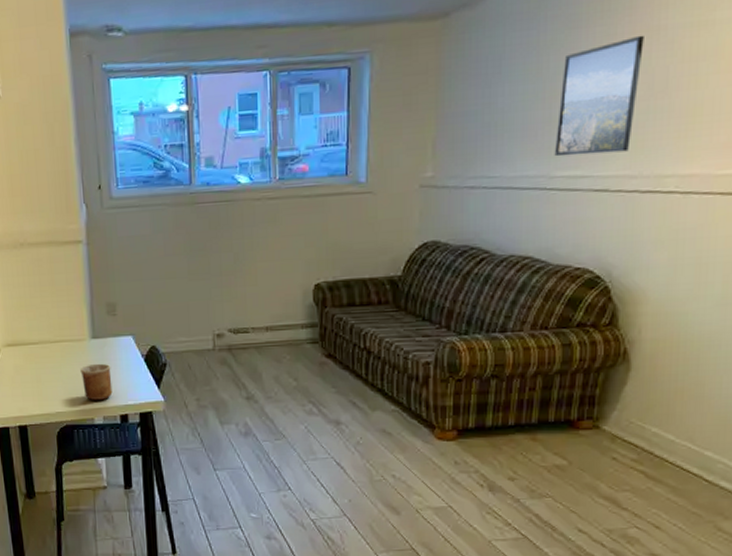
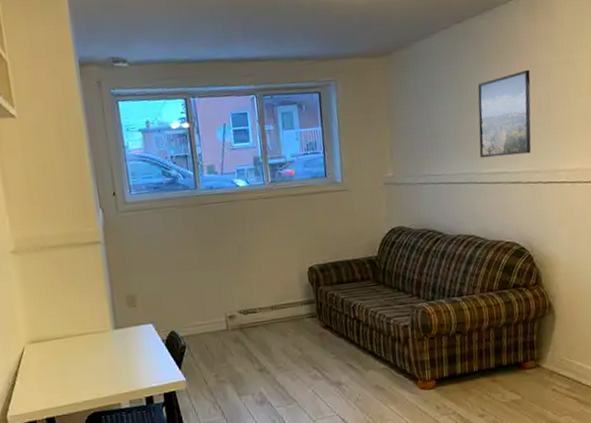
cup: present [80,363,113,400] -> none [105,351,137,386]

